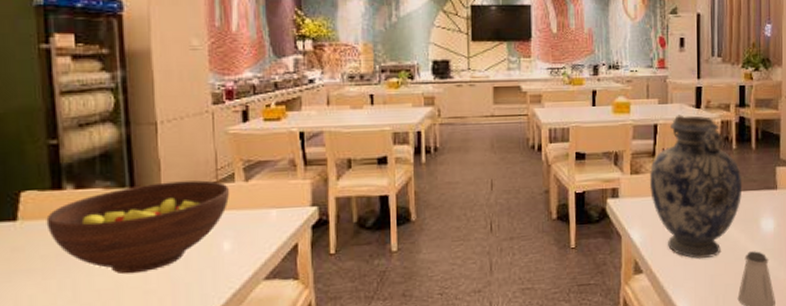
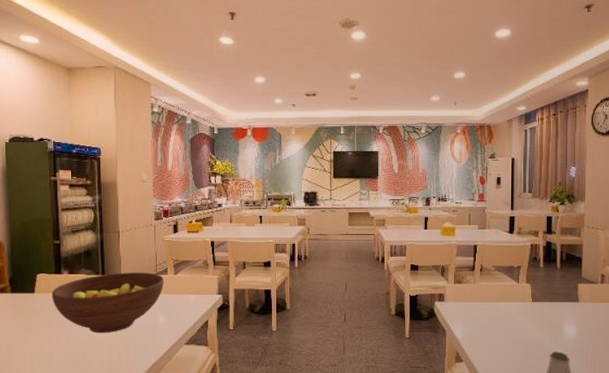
vase: present [649,115,743,259] -> none [469,238,548,354]

